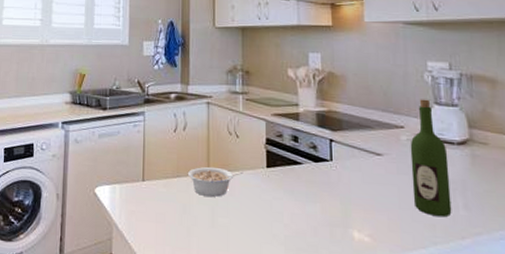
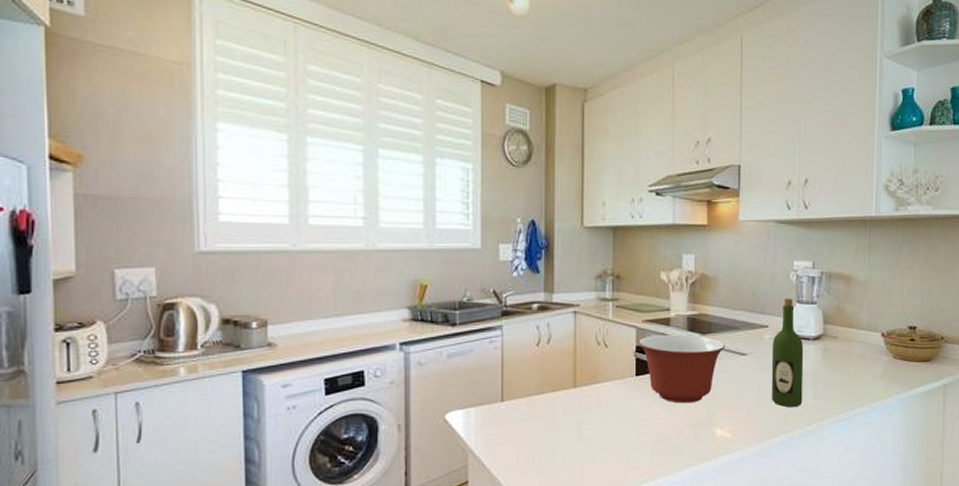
legume: present [187,167,243,197] -> none [551,381,612,410]
mixing bowl: none [268,128,358,201] -> present [638,334,725,404]

